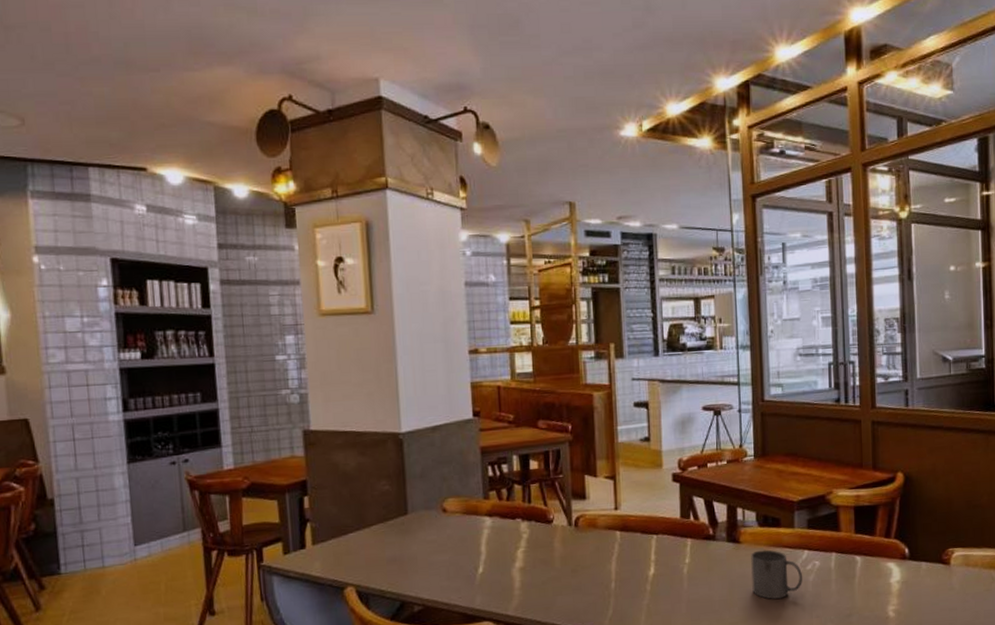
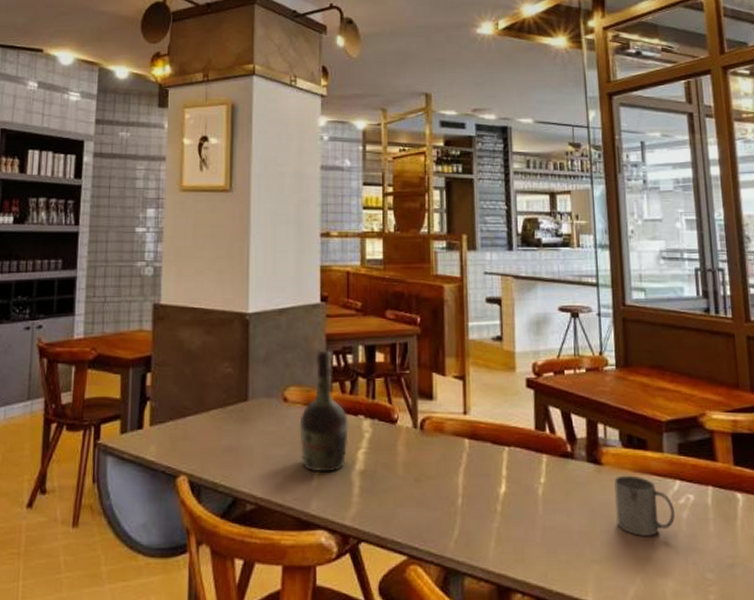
cognac bottle: none [460,462,508,573] -> present [299,350,348,473]

